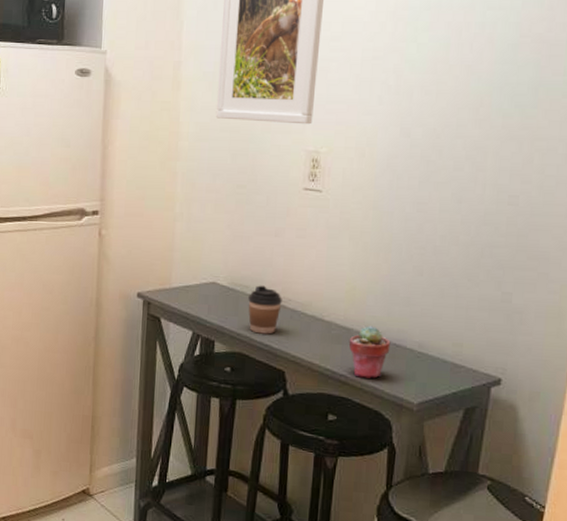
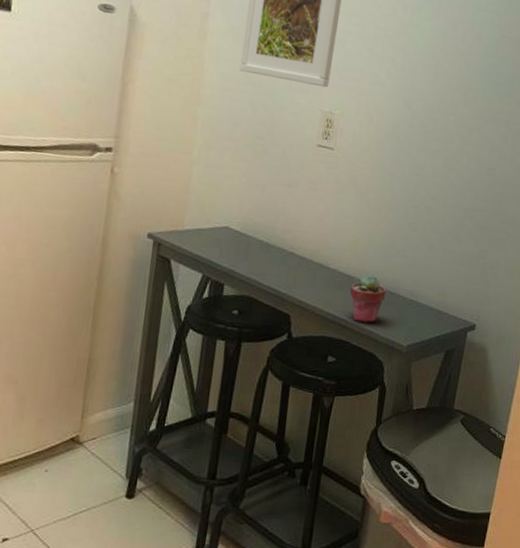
coffee cup: present [248,285,282,334] -> none [259,232,292,280]

